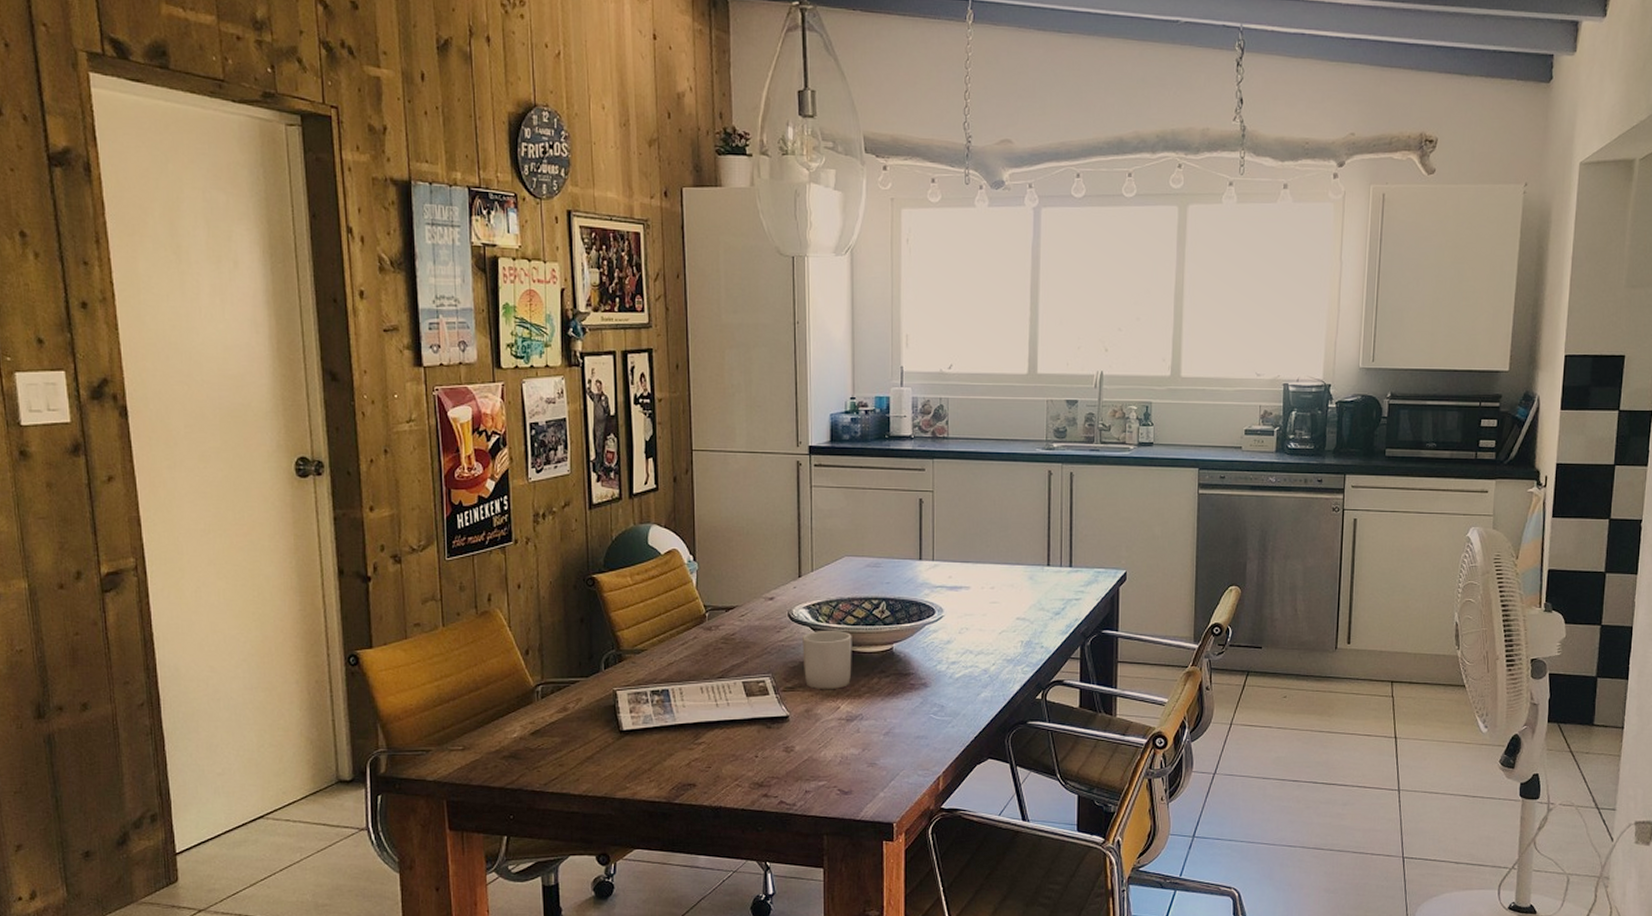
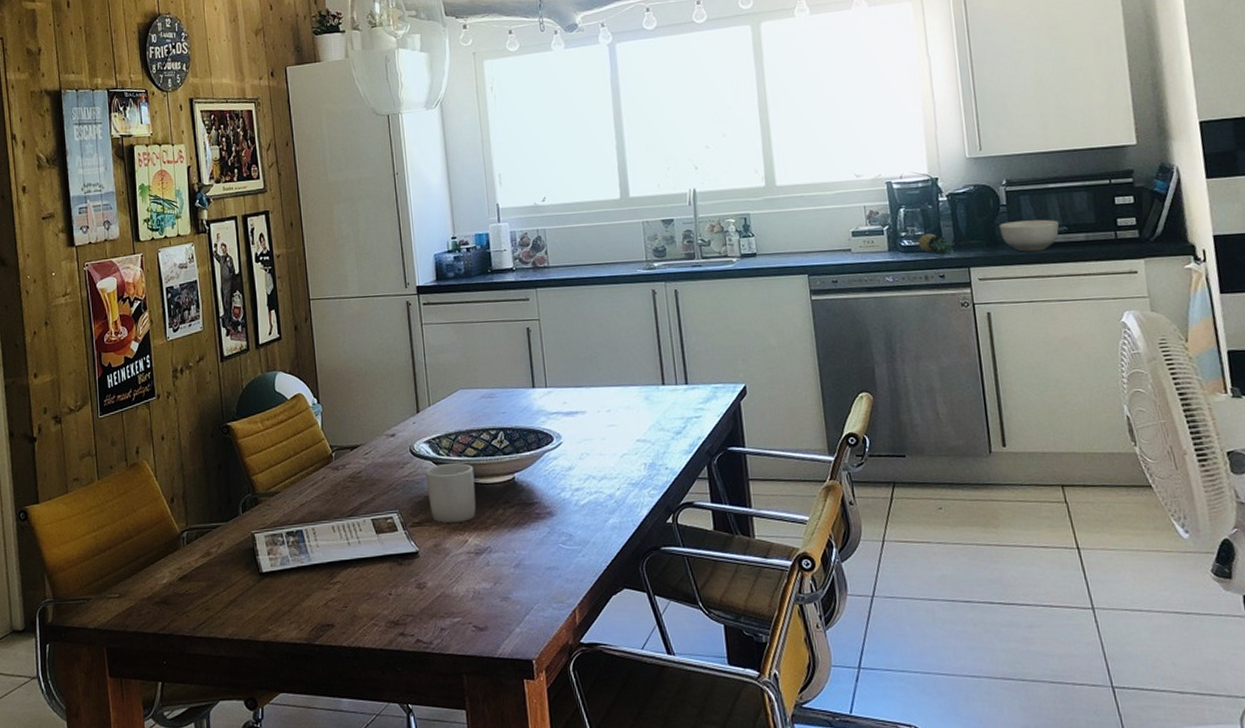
fruit: none [1303,438,1336,462] -> present [918,233,955,257]
bowl: none [1377,434,1430,464] -> present [999,219,1060,252]

